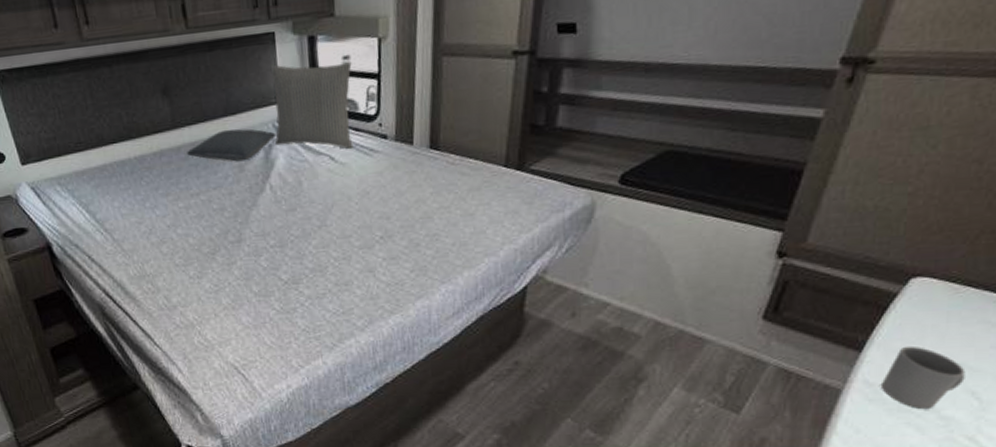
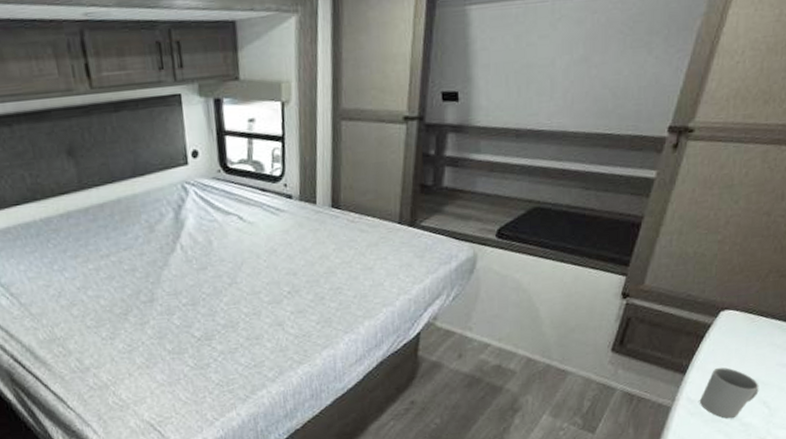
pillow: present [187,128,277,162] -> none [95,189,186,223]
pillow: present [270,60,354,149] -> none [177,123,261,208]

